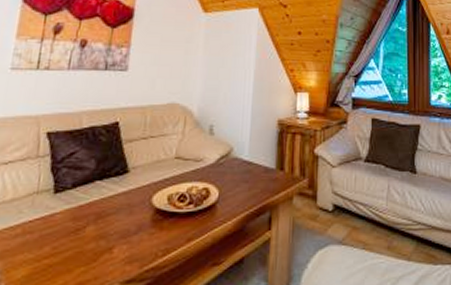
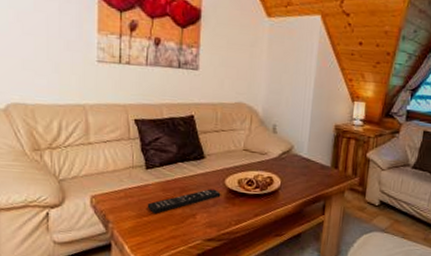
remote control: none [50,211,146,252] -> present [147,189,221,213]

